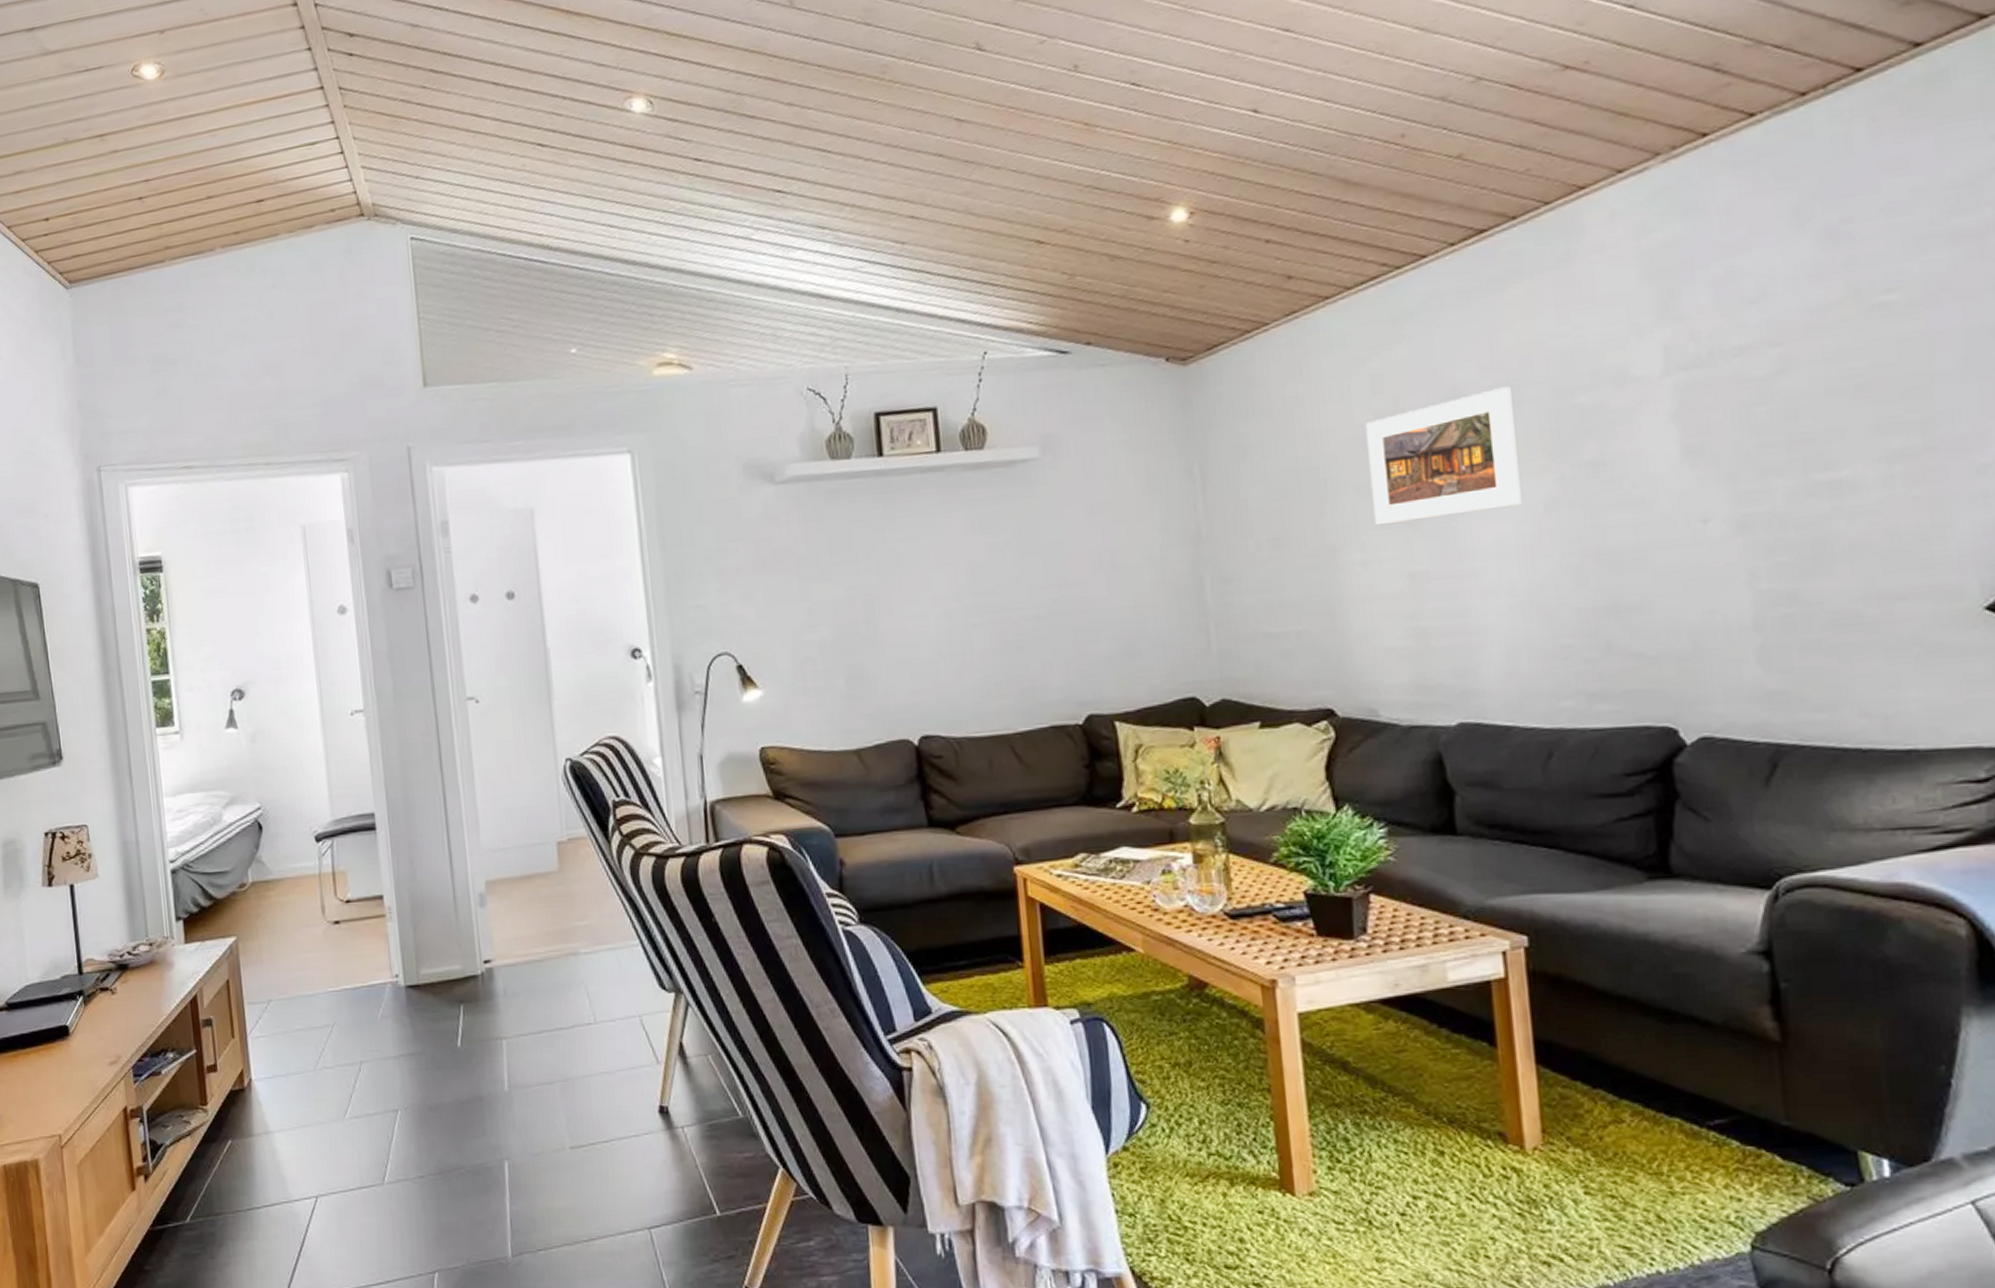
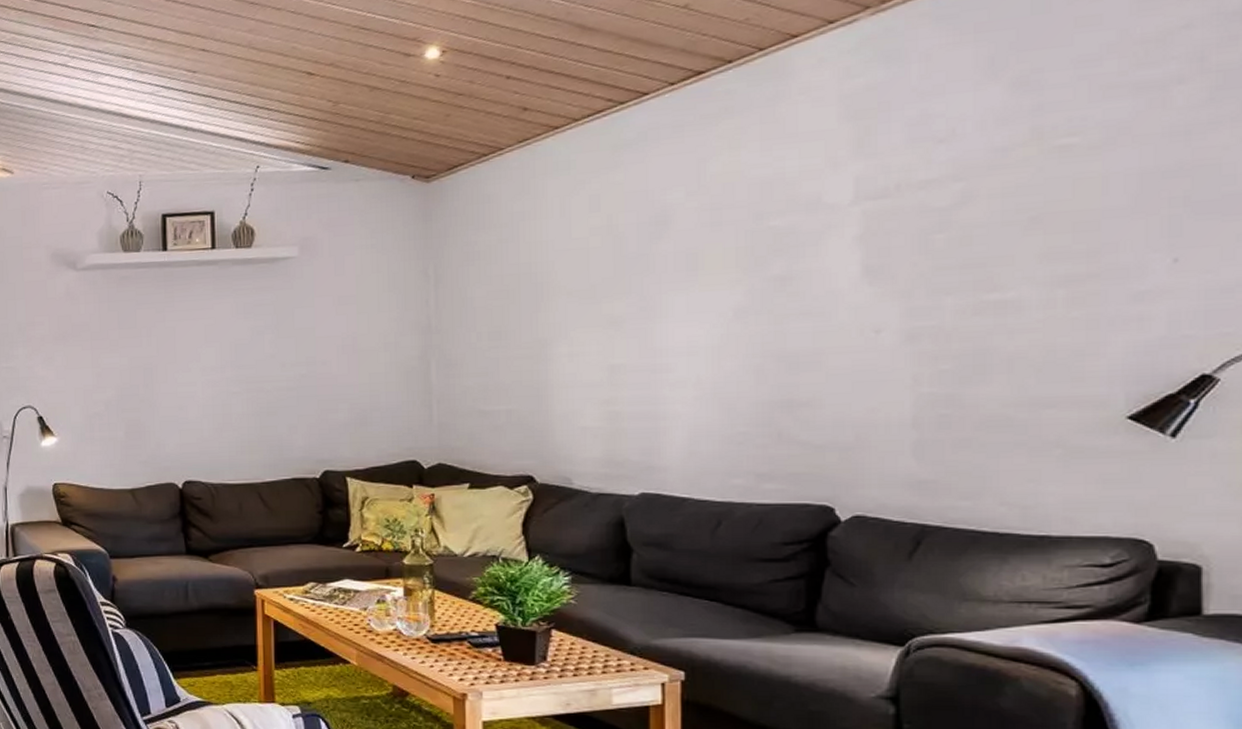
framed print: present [1366,386,1522,526] -> none [582,208,714,324]

